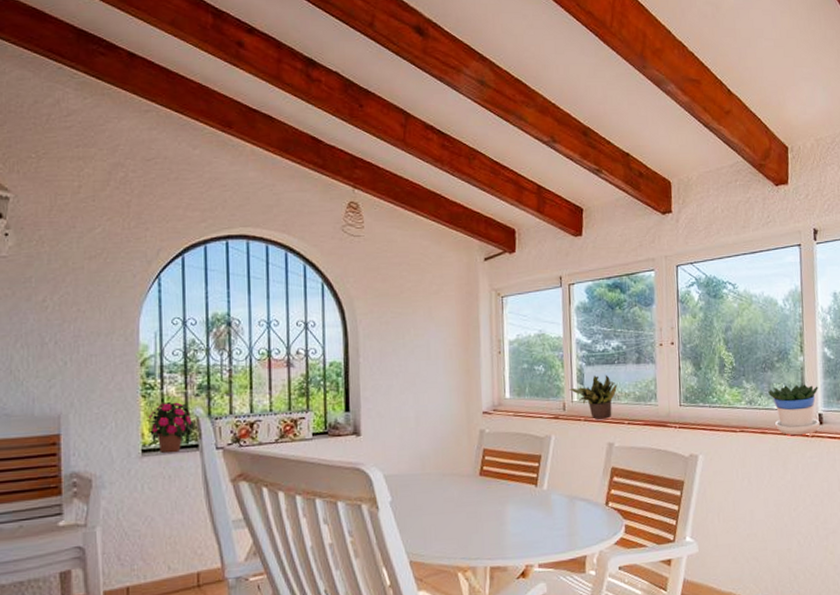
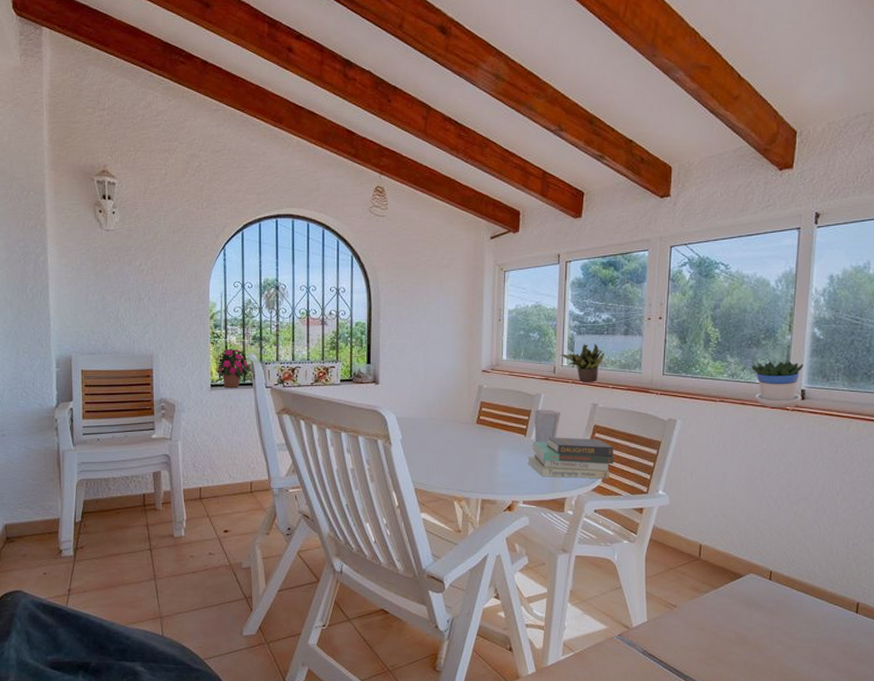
books: none [540,483,637,534] -> present [528,437,614,480]
cup: none [544,453,574,493] -> present [533,409,560,443]

